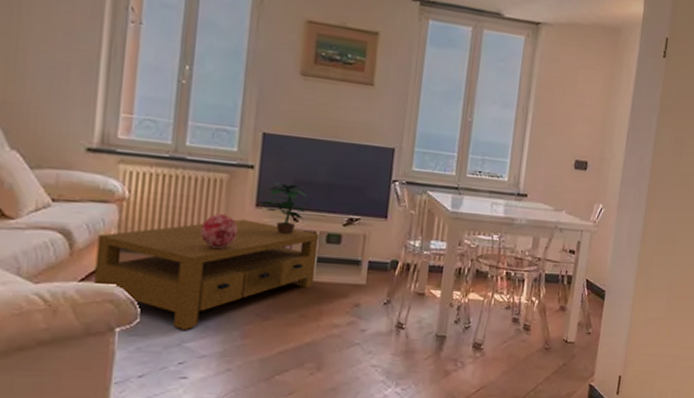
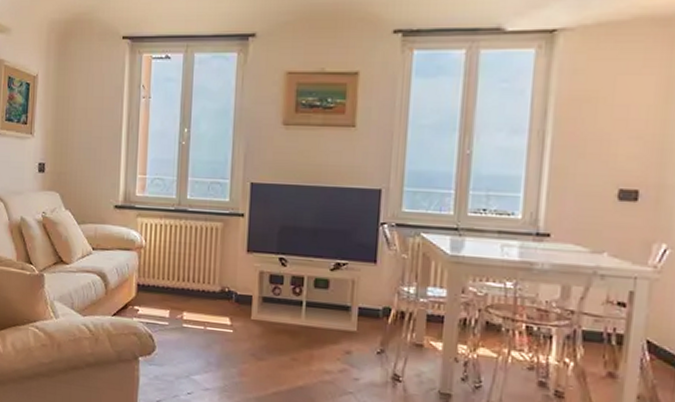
coffee table: present [94,219,320,330] -> none [123,264,307,364]
decorative sphere: present [200,214,239,248] -> none [201,259,233,291]
potted plant: present [258,182,310,235] -> none [249,229,296,280]

